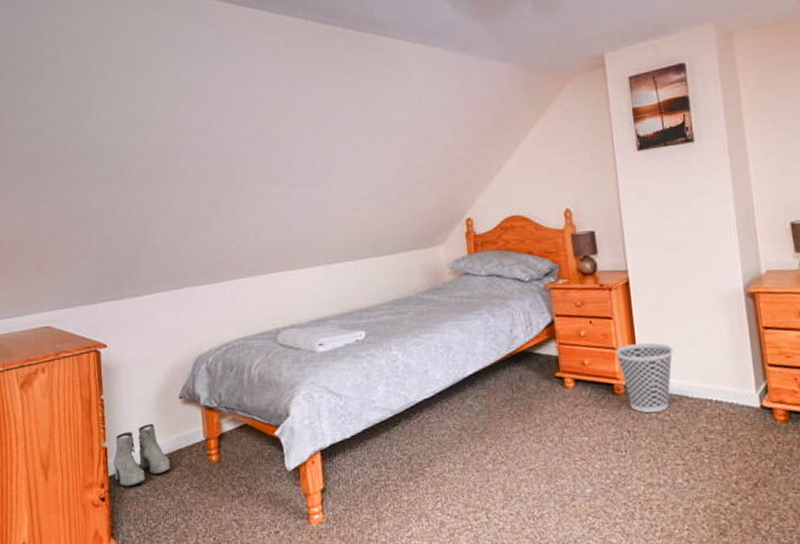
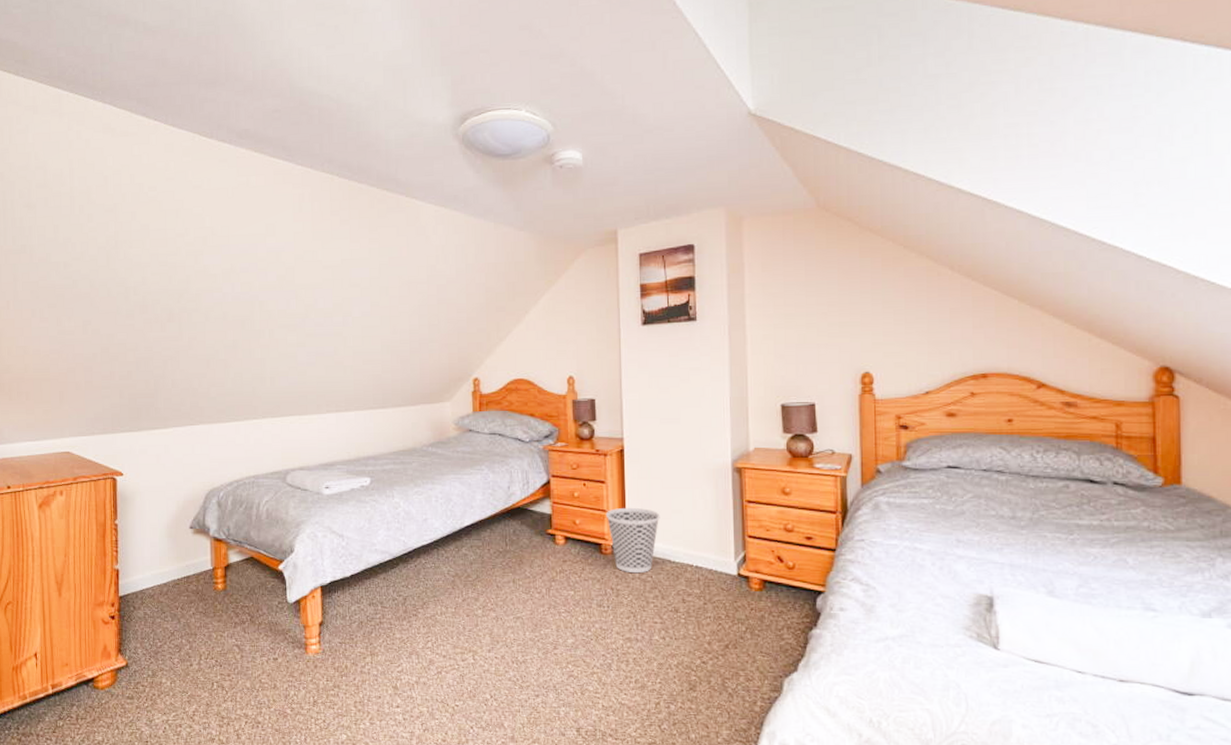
boots: present [113,424,170,487] -> none [124,551,178,607]

